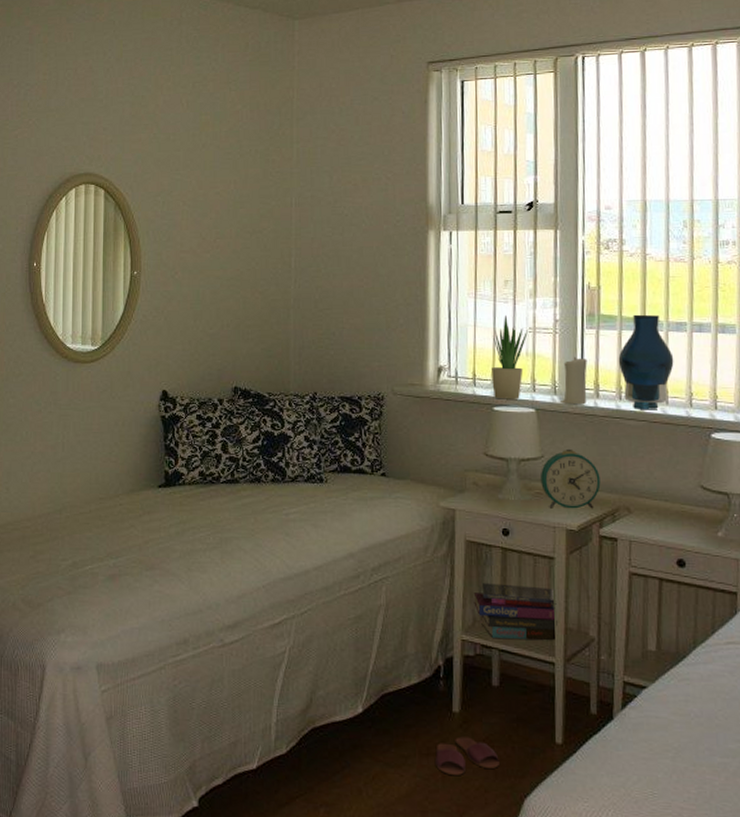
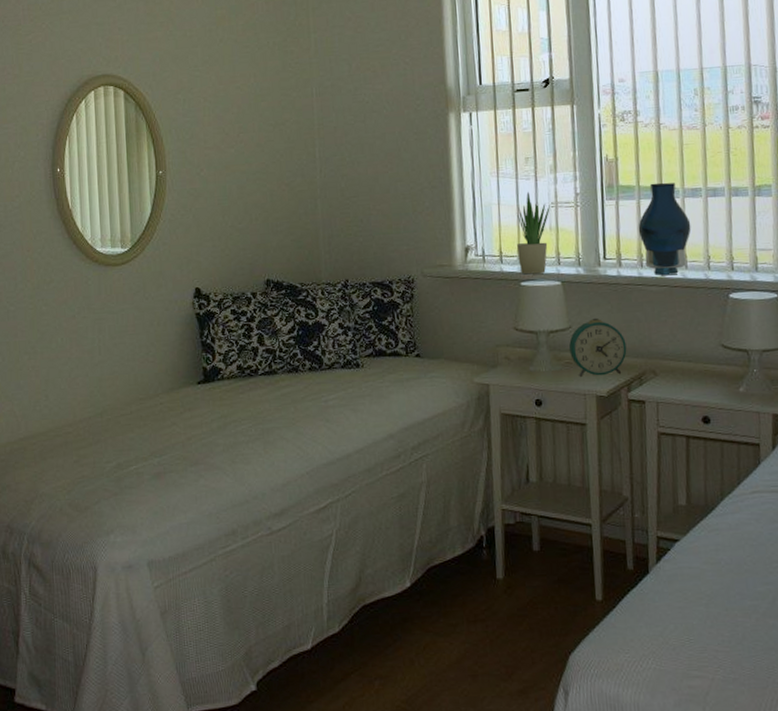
slippers: present [434,737,499,776] -> none [482,601,544,640]
books: present [473,583,557,640] -> none [511,452,592,505]
candle: present [561,356,587,405] -> none [585,228,609,275]

